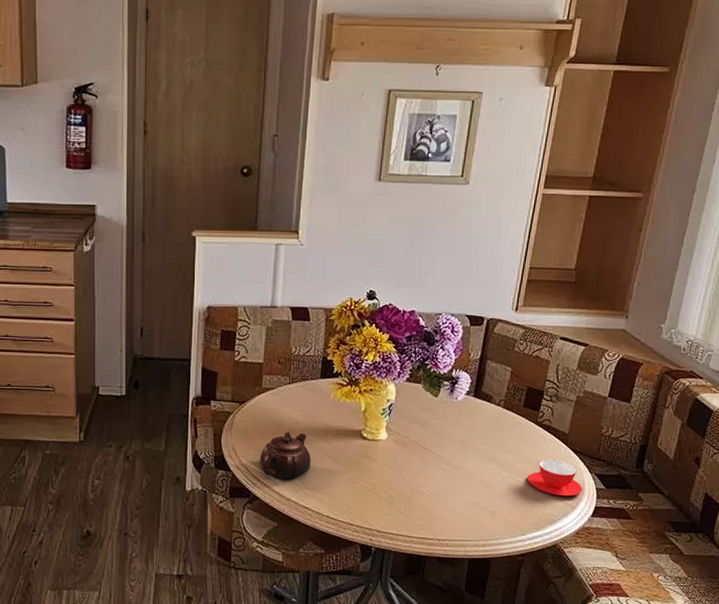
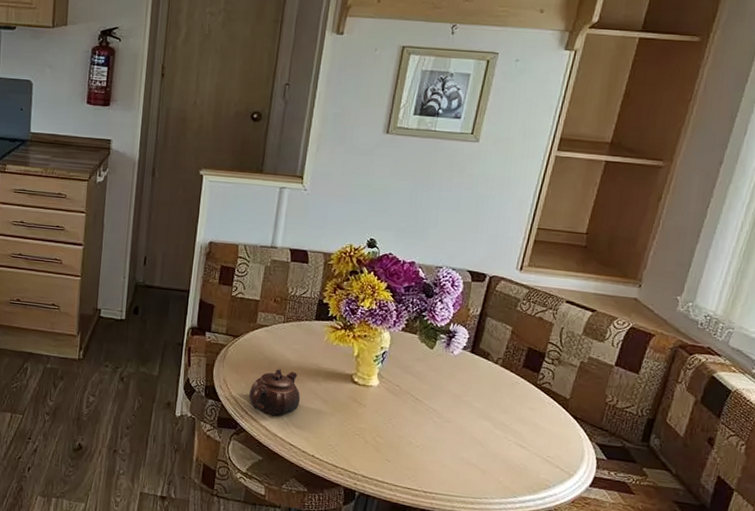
teacup: present [528,460,582,497] -> none [523,423,582,464]

